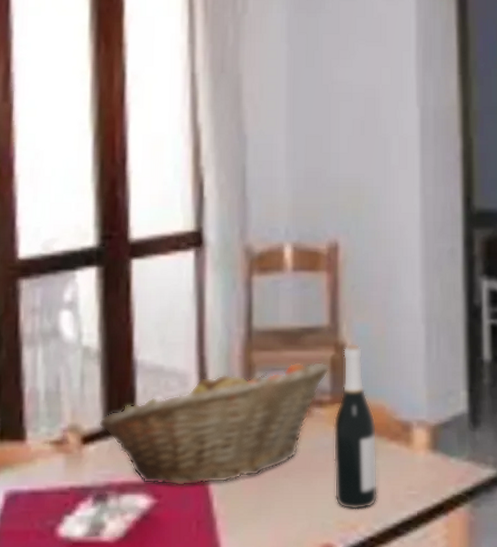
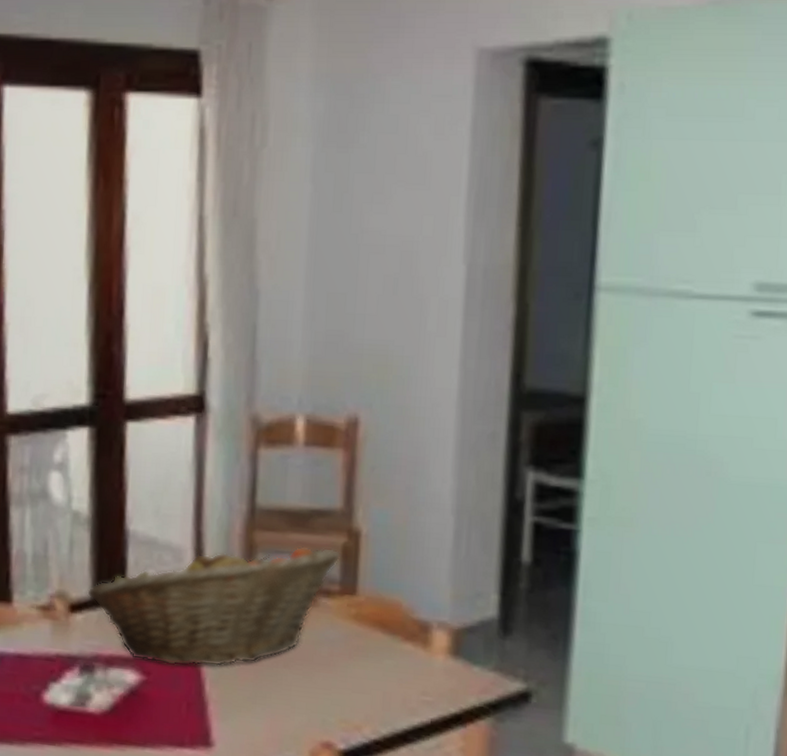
wine bottle: present [333,343,378,510] -> none [338,531,391,711]

